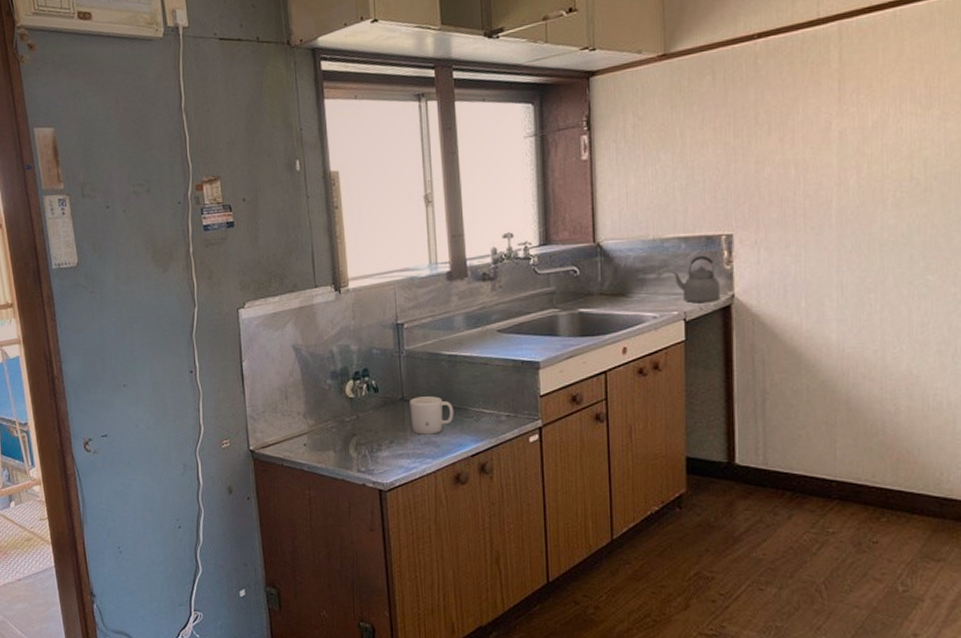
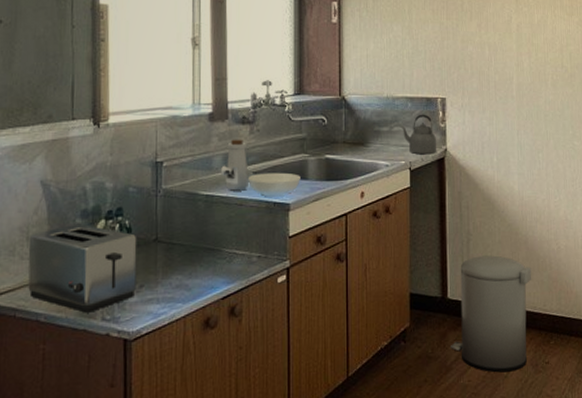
toaster: none [287,383,387,465] -> present [28,223,137,313]
mug: present [409,396,454,435] -> none [163,237,207,278]
bottle: none [462,296,493,350] -> present [220,139,249,191]
bowl: none [491,329,551,357] -> present [247,172,301,198]
pedal bin: none [740,417,856,549] -> present [451,255,532,373]

